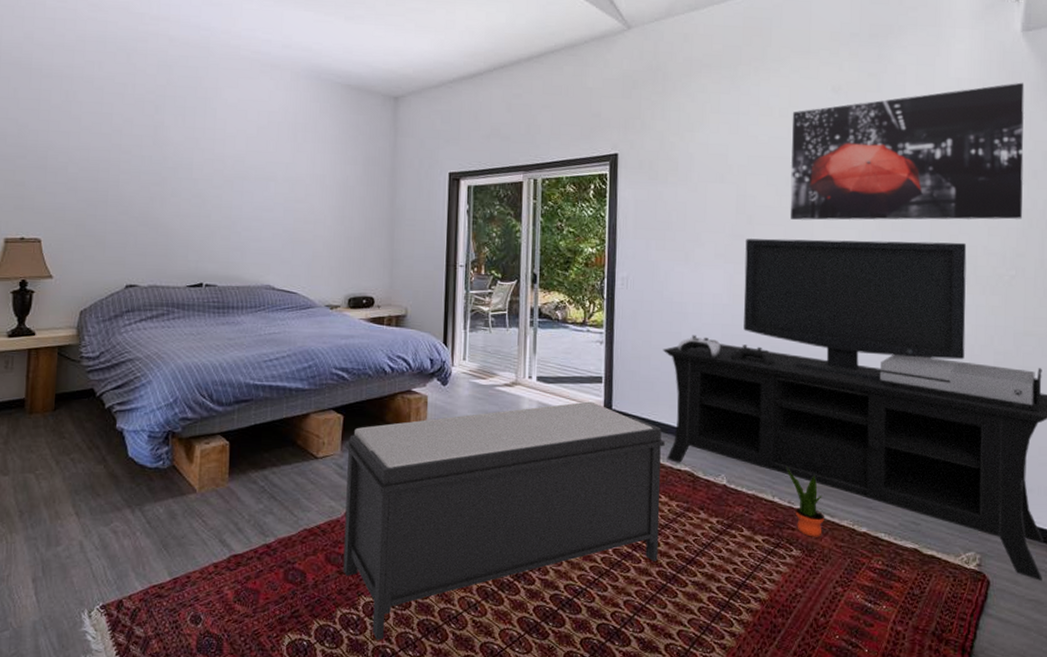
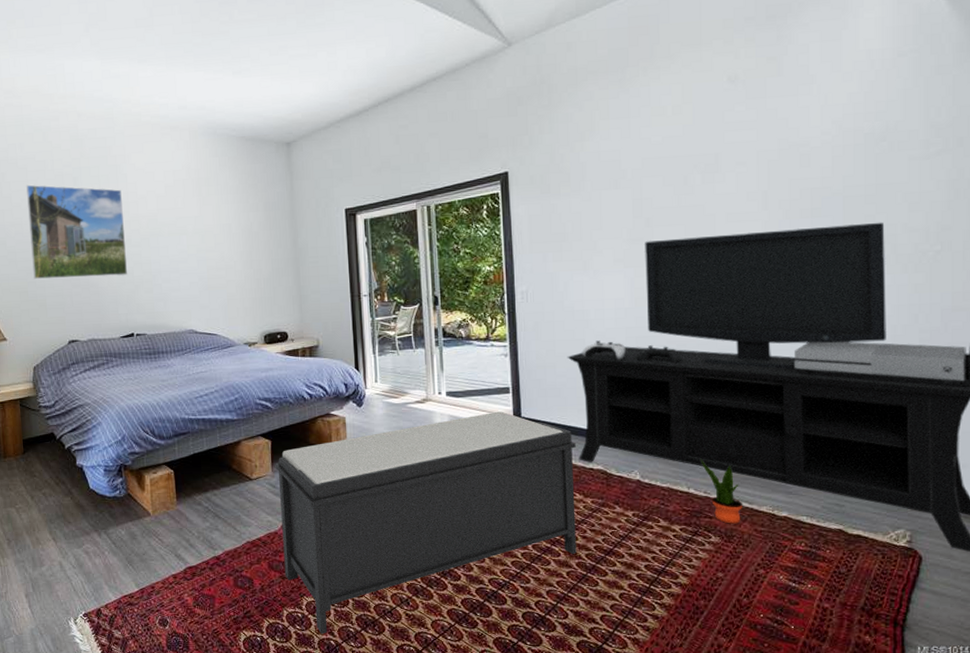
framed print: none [94,107,208,218] -> present [26,184,128,279]
wall art: present [790,82,1024,220] -> none [686,45,948,218]

